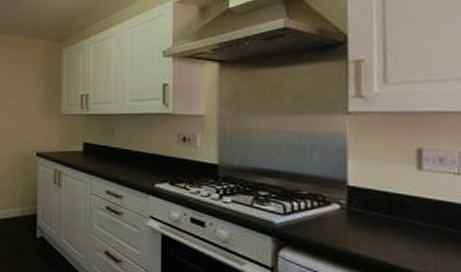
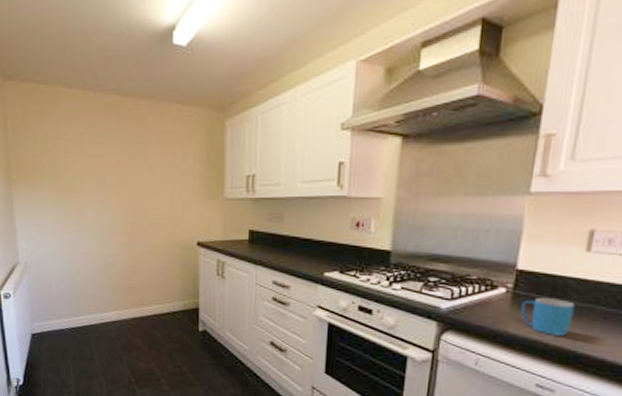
mug: none [358,216,418,258] -> present [520,298,575,336]

